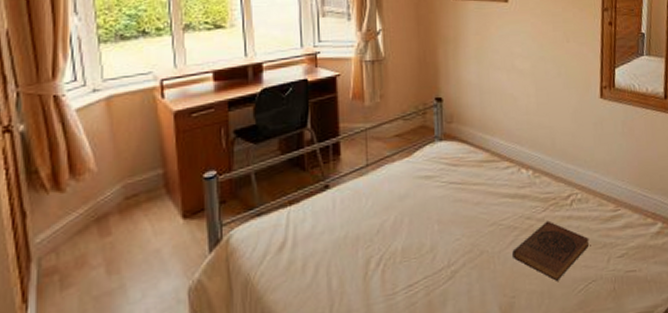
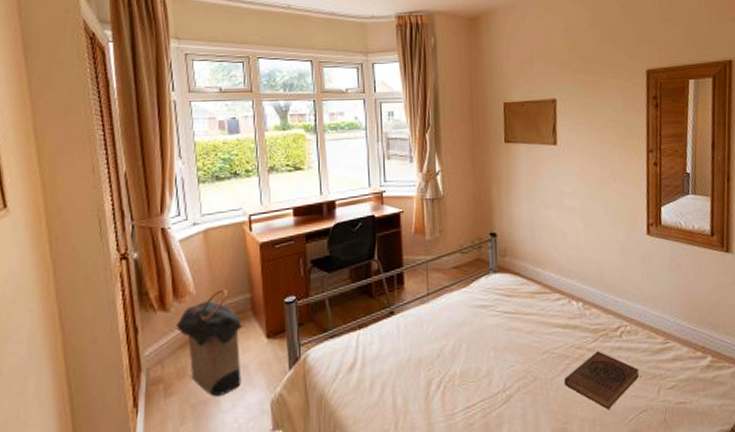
laundry hamper: none [74,165,157,287] -> present [176,289,245,397]

